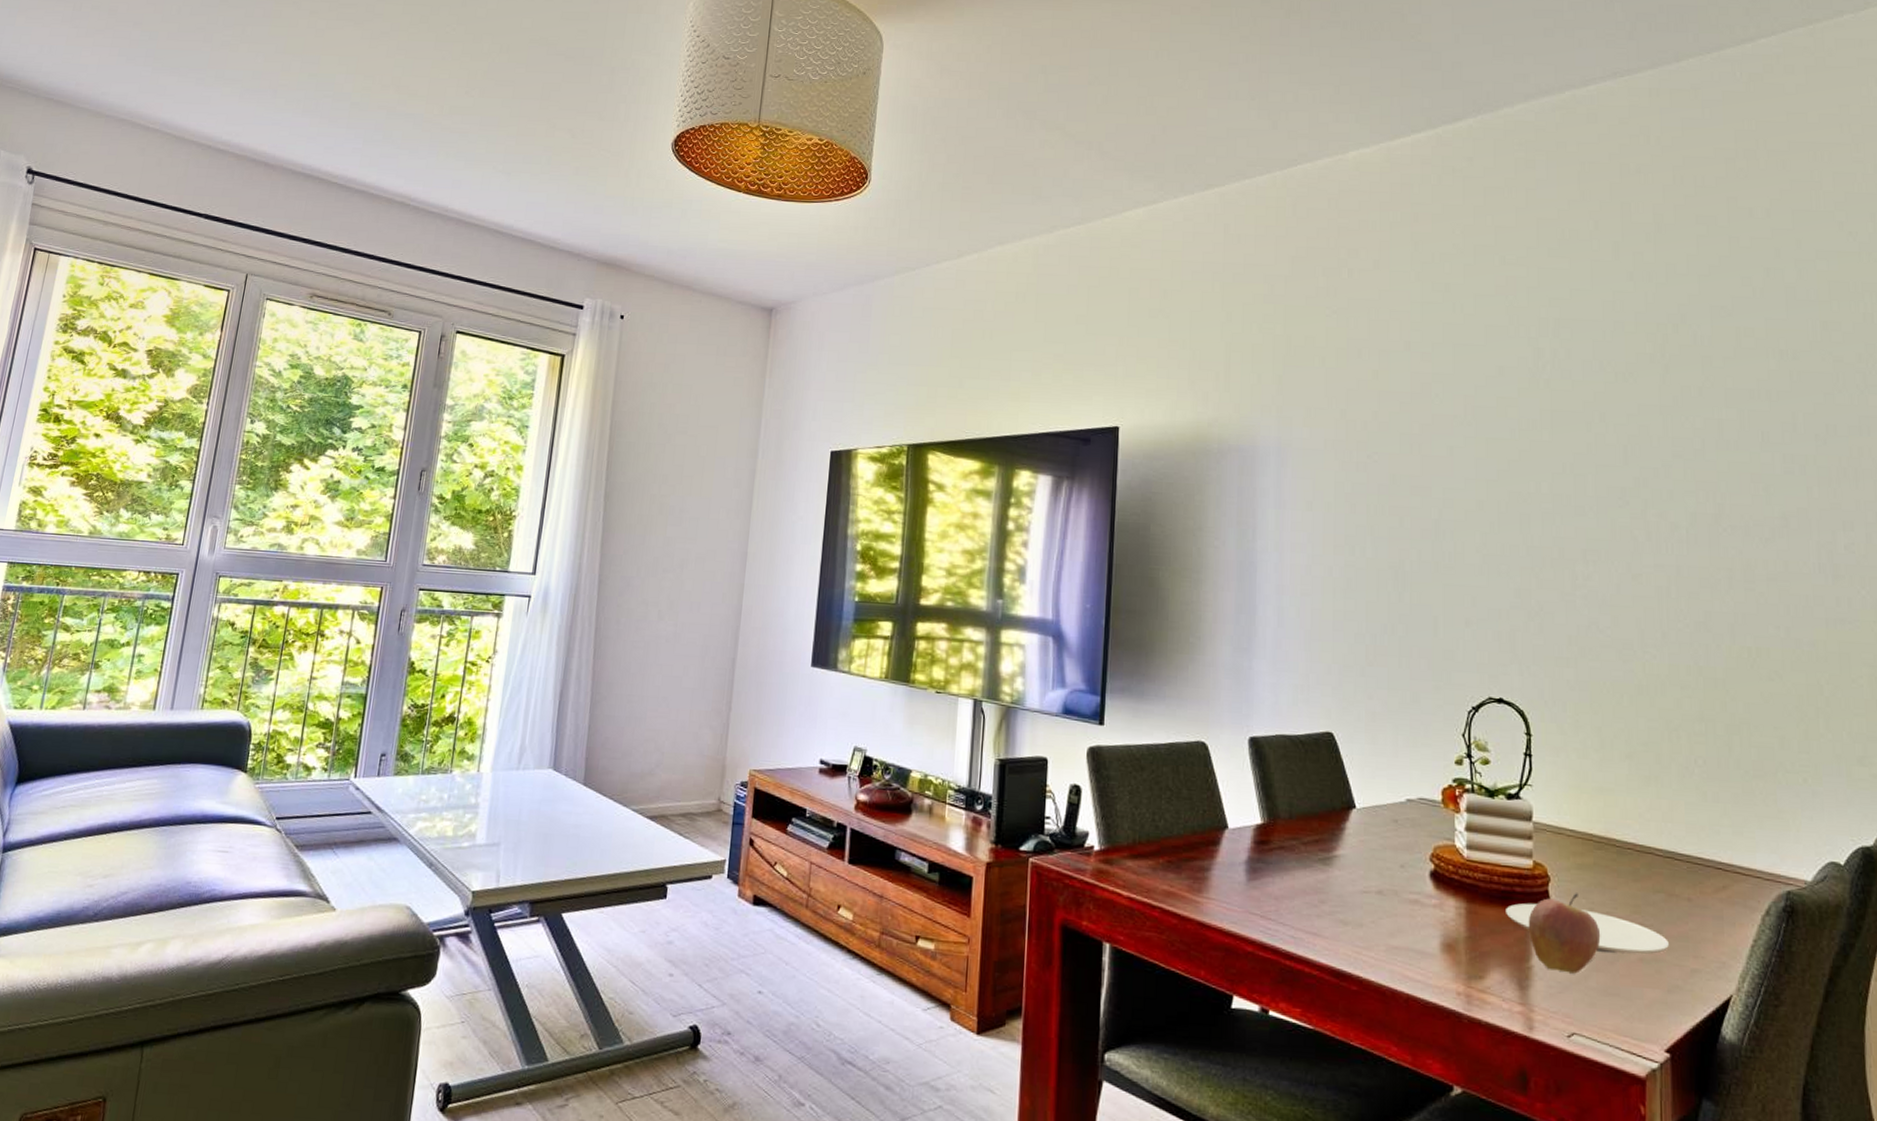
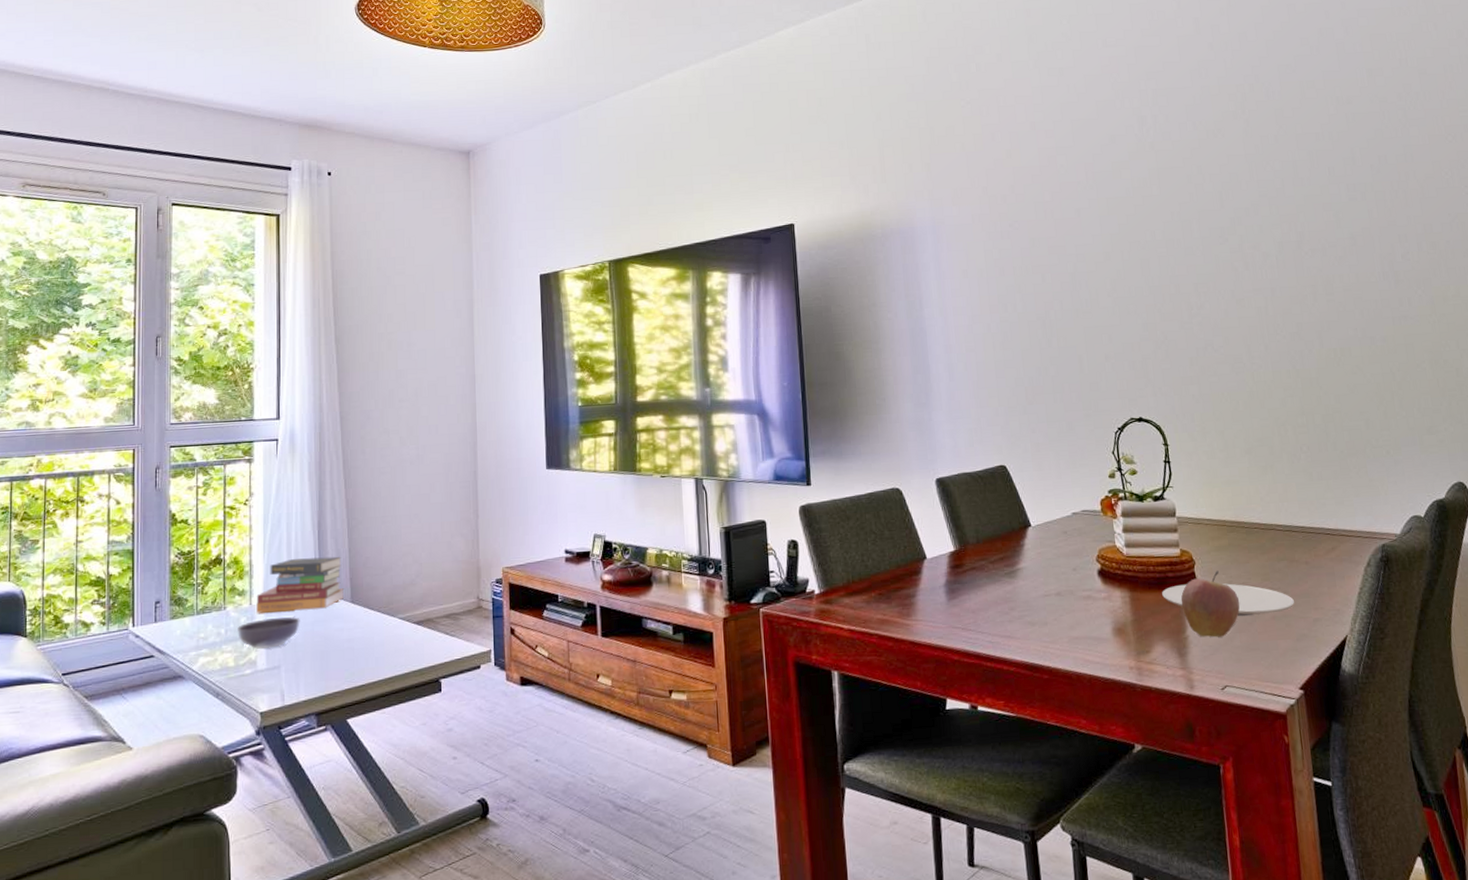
bowl: none [460,788,528,823] -> present [238,616,300,650]
books: none [483,728,580,787] -> present [256,556,345,613]

